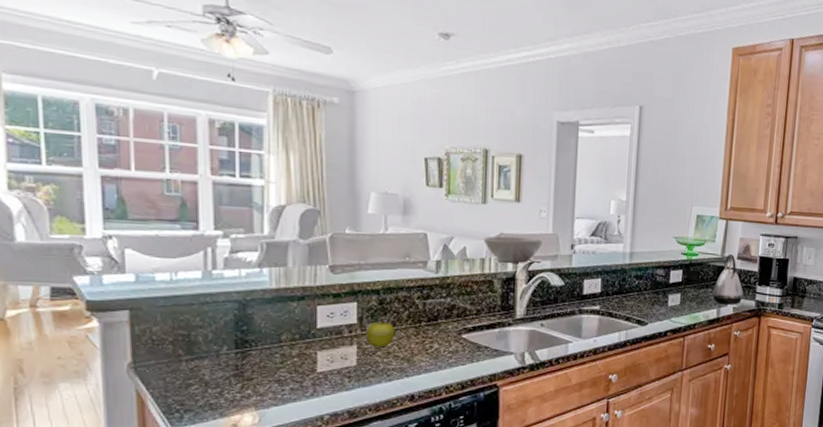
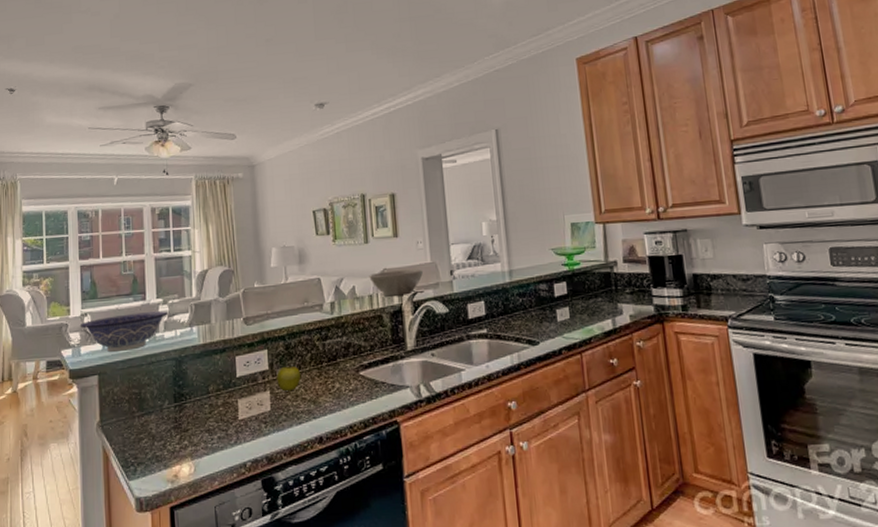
decorative bowl: none [101,243,231,287] -> present [79,311,169,353]
kettle: present [712,253,744,305] -> none [602,257,639,313]

